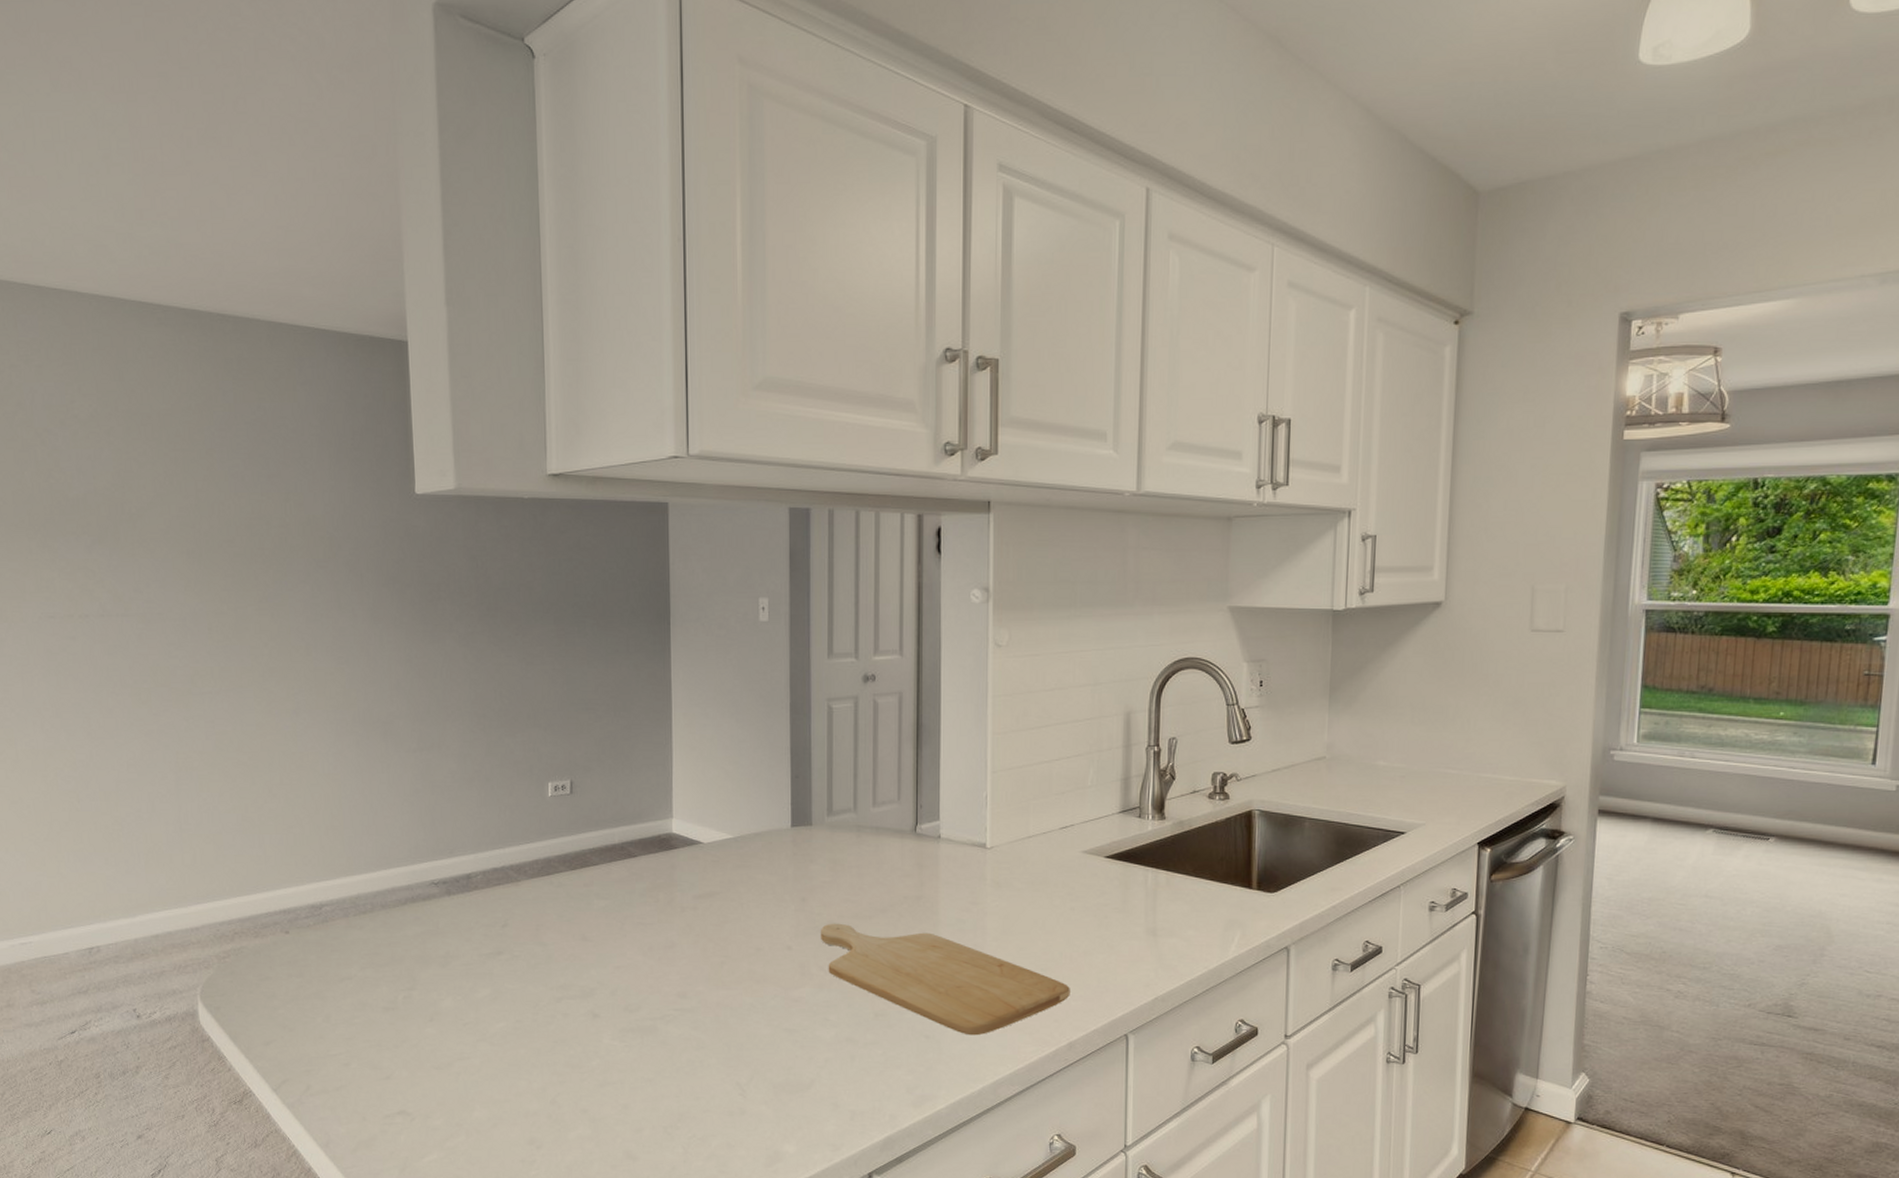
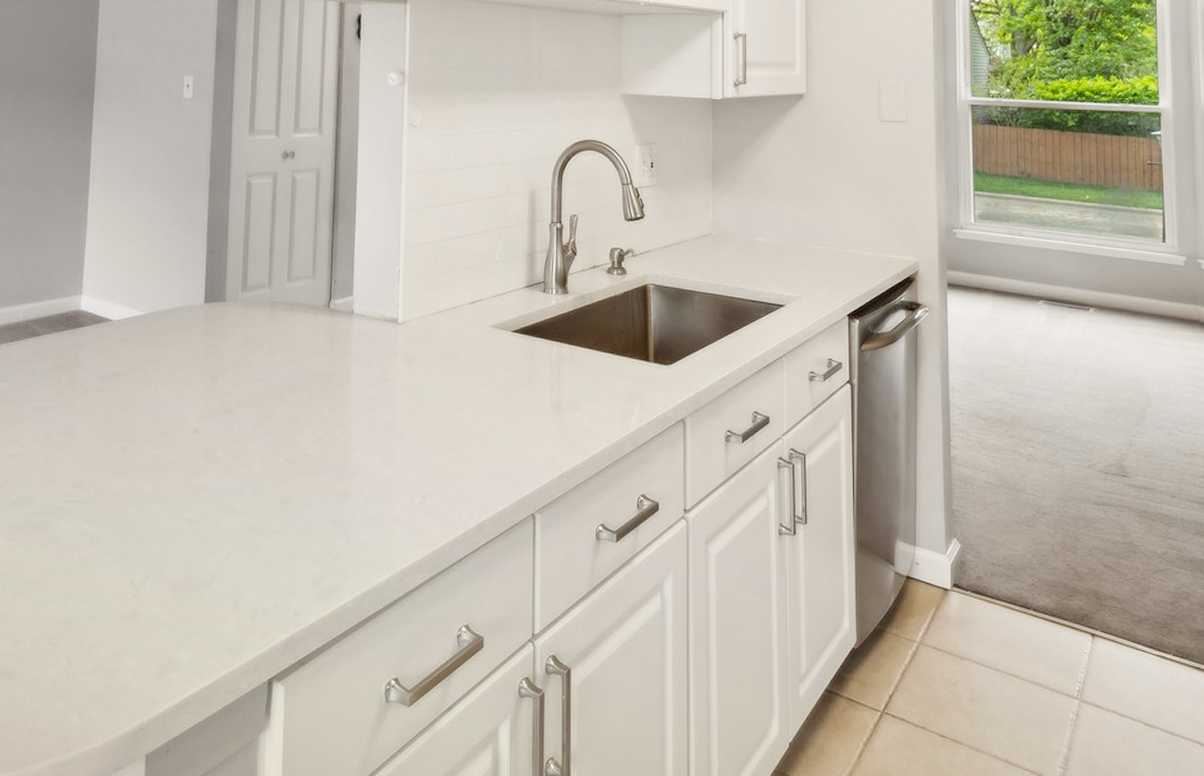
chopping board: present [821,923,1070,1036] -> none [229,403,479,520]

